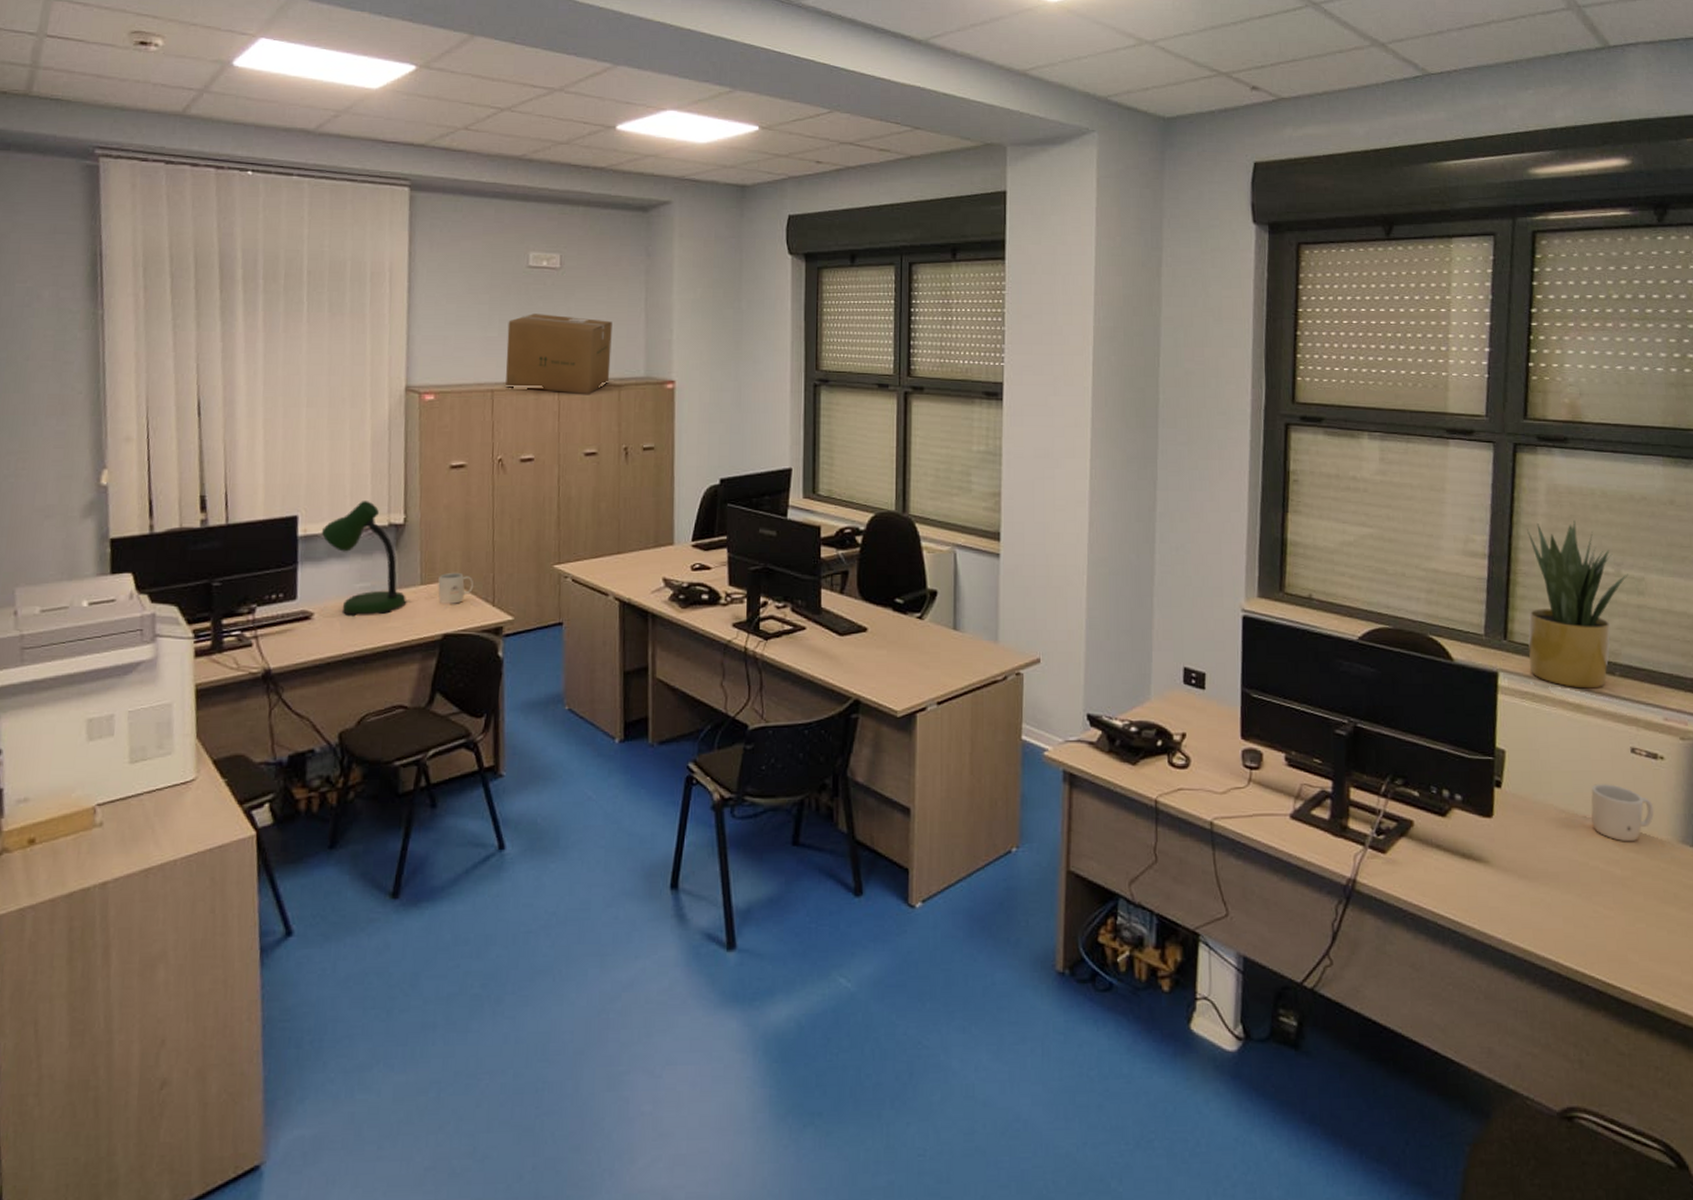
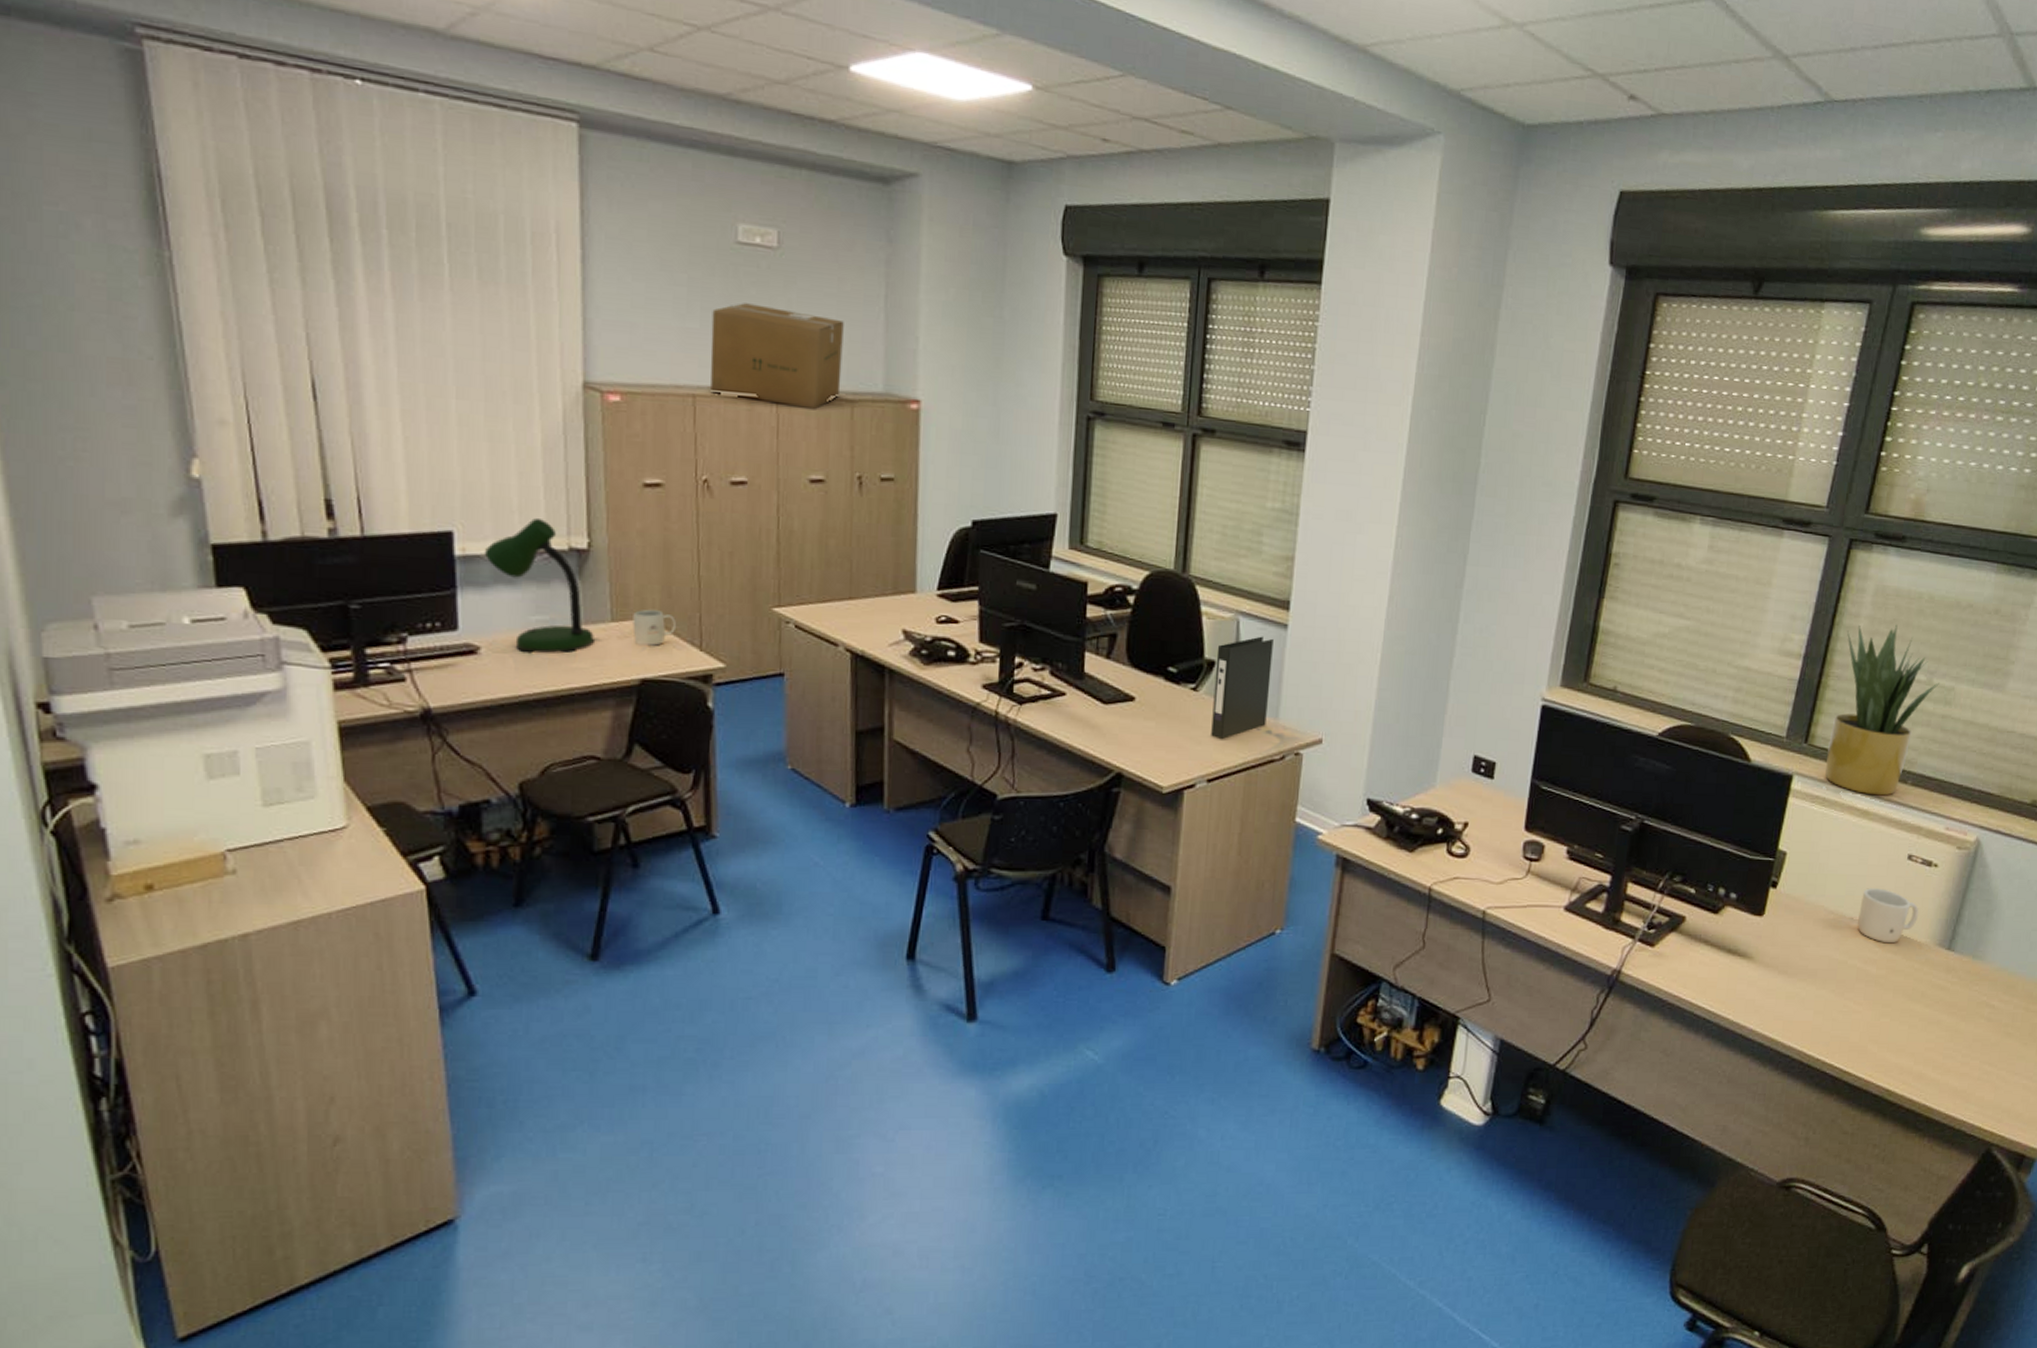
binder: none [938,566,988,664] -> present [1211,636,1274,740]

